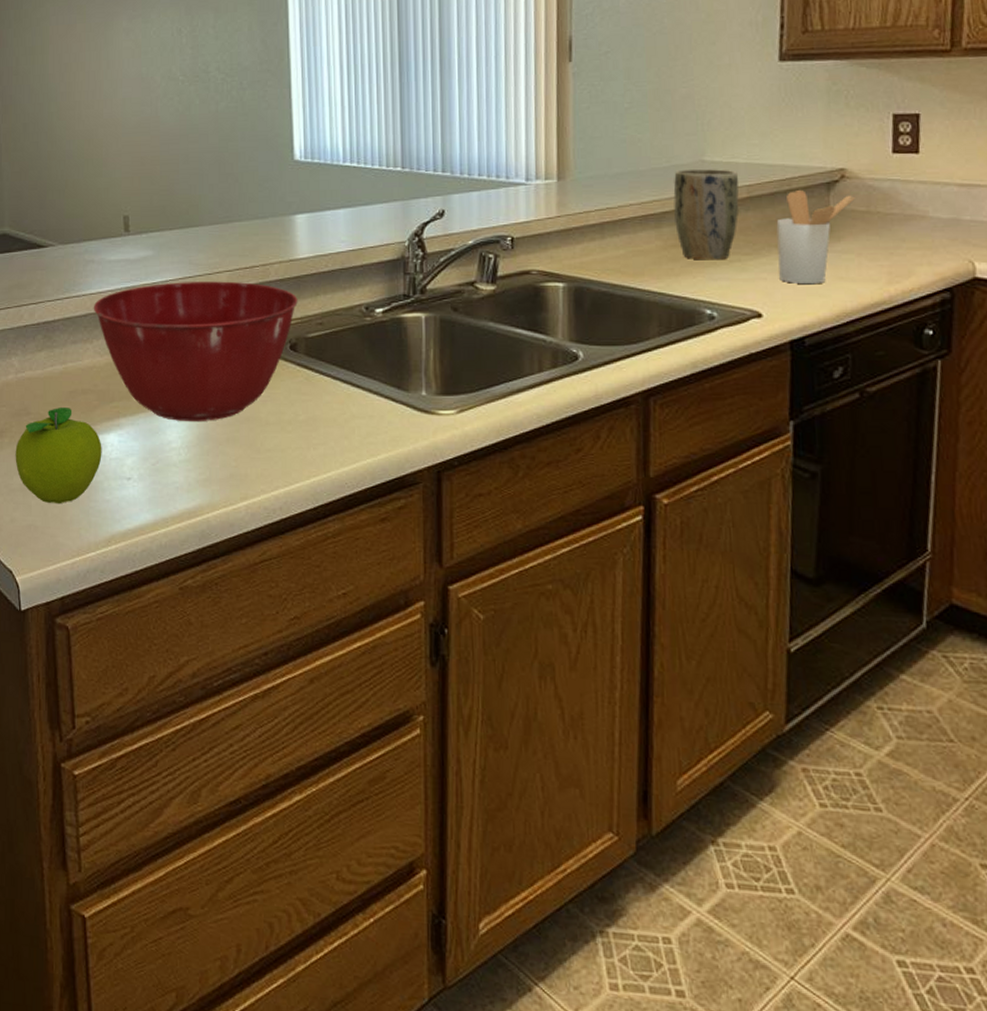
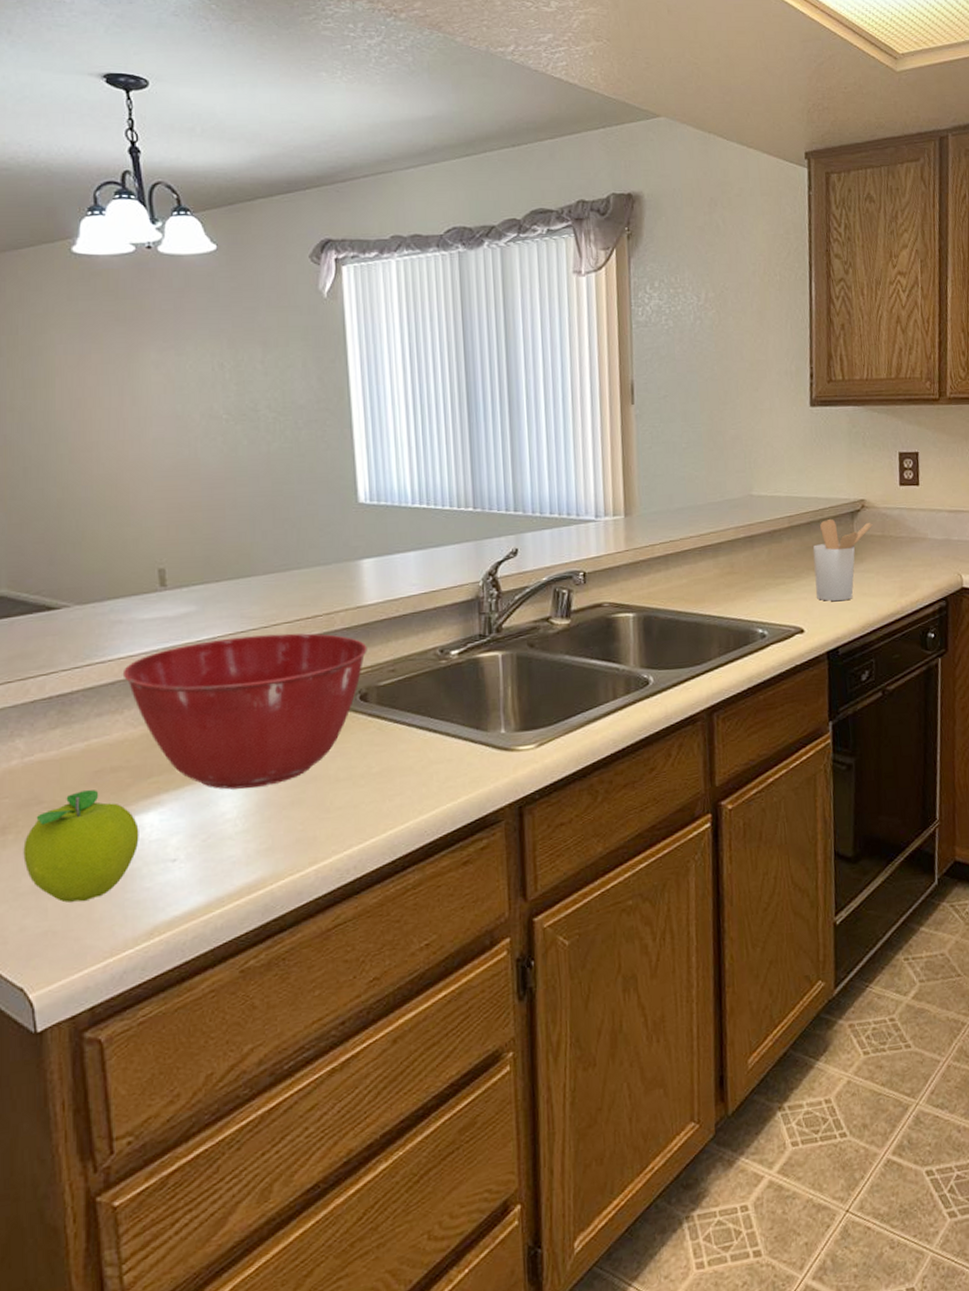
plant pot: present [673,168,739,260] -> none [727,502,782,585]

